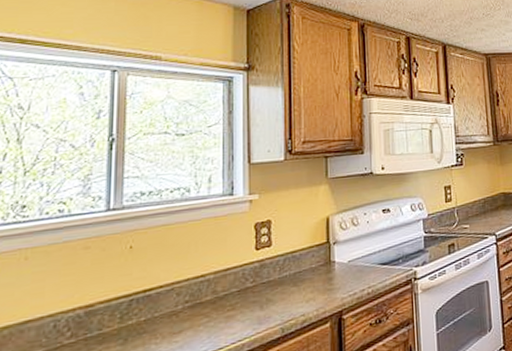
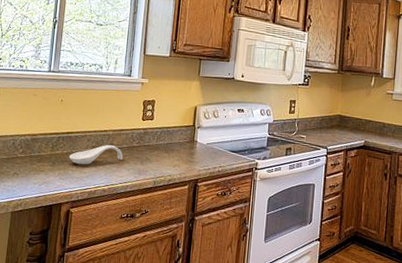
spoon rest: none [149,293,234,333] -> present [69,145,123,165]

